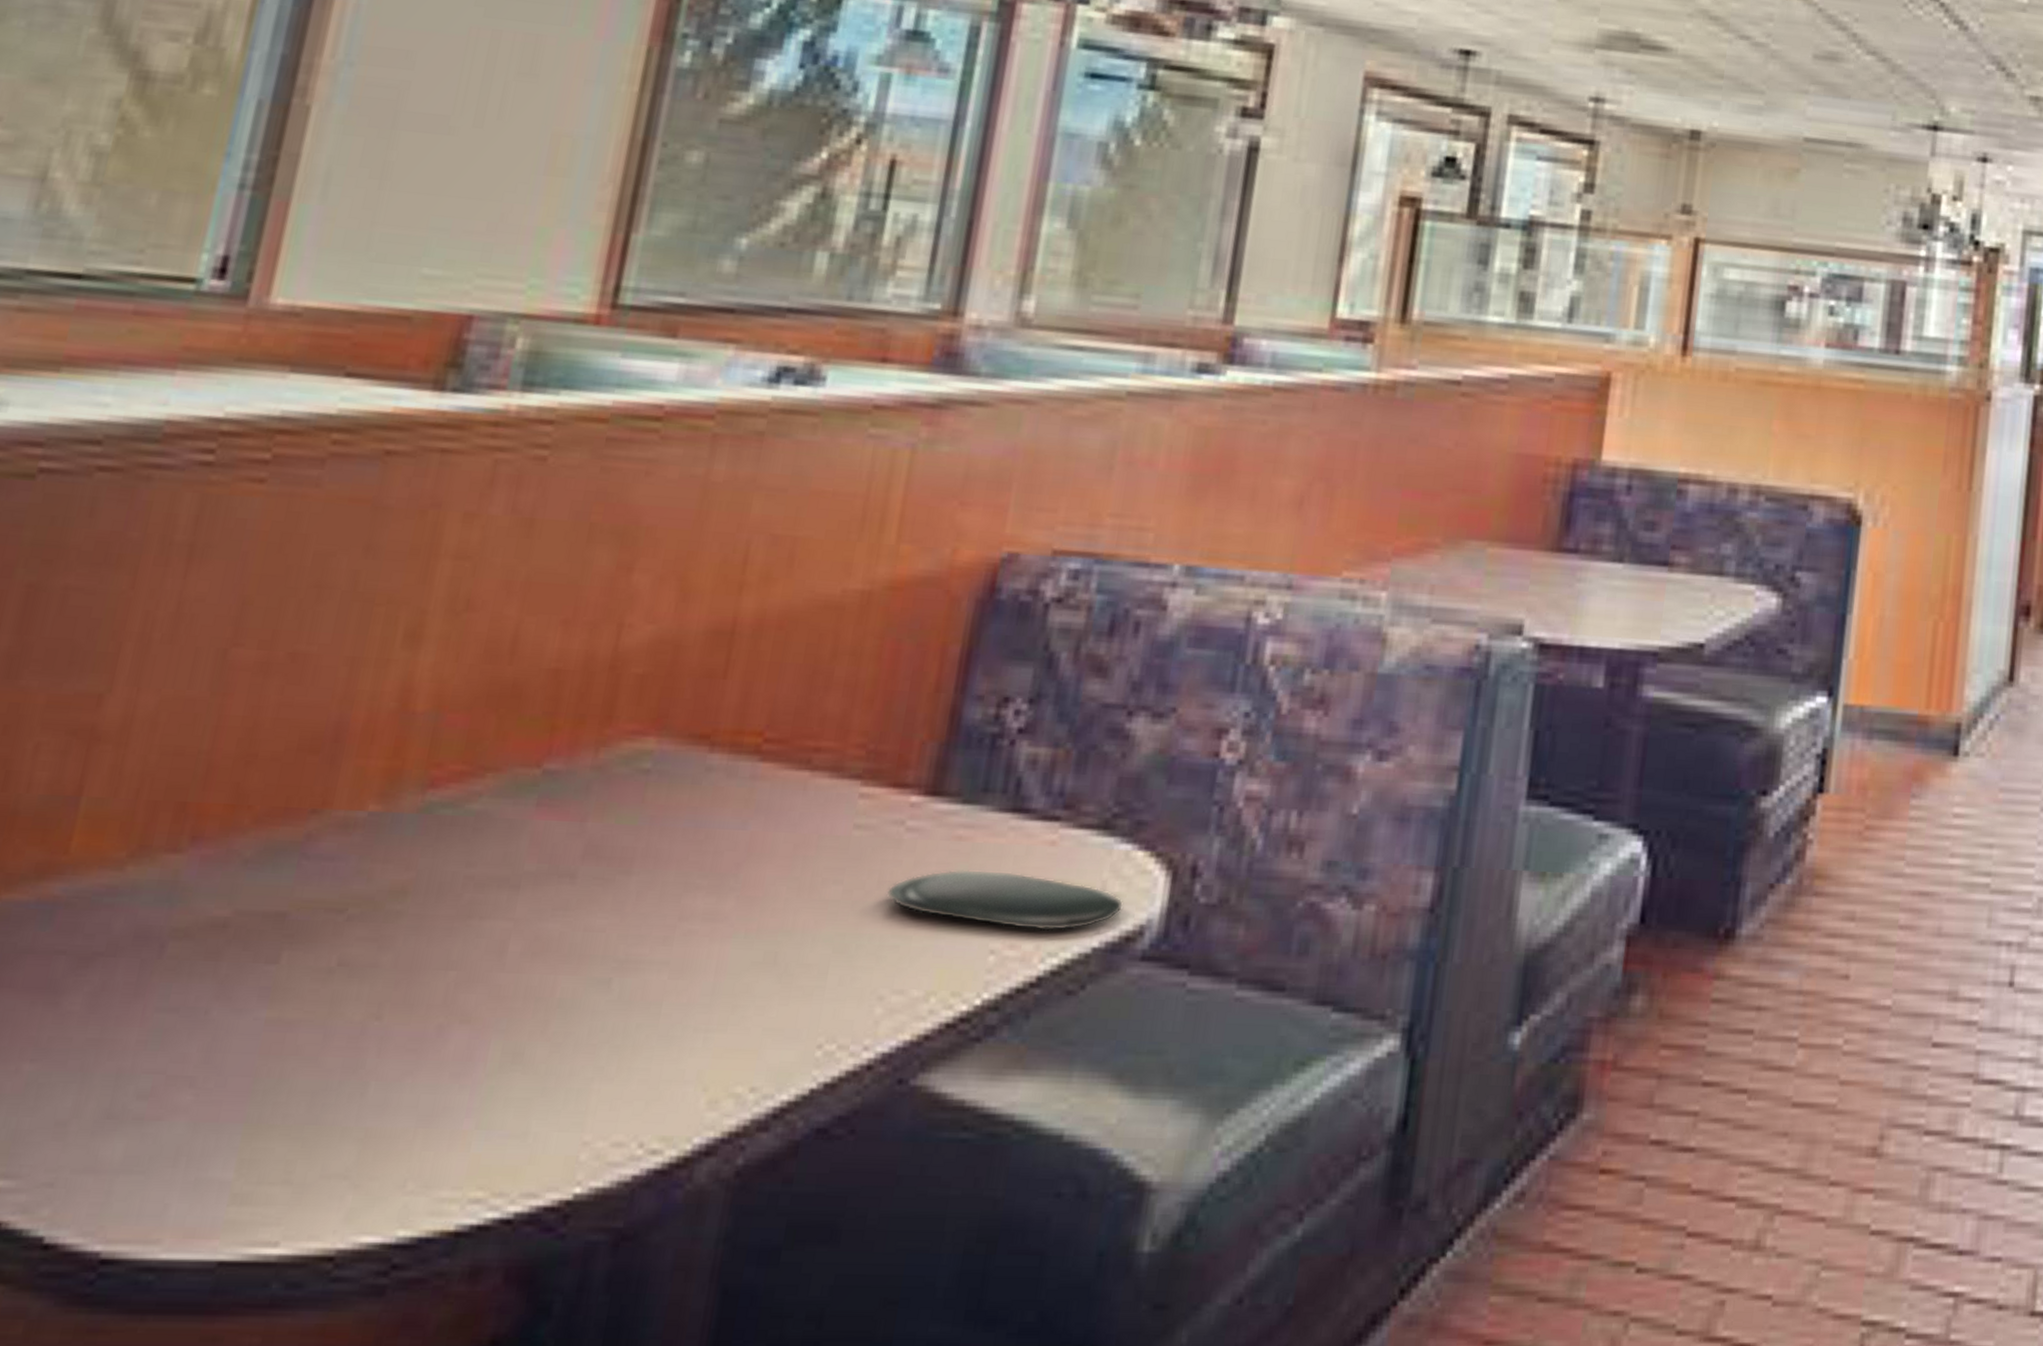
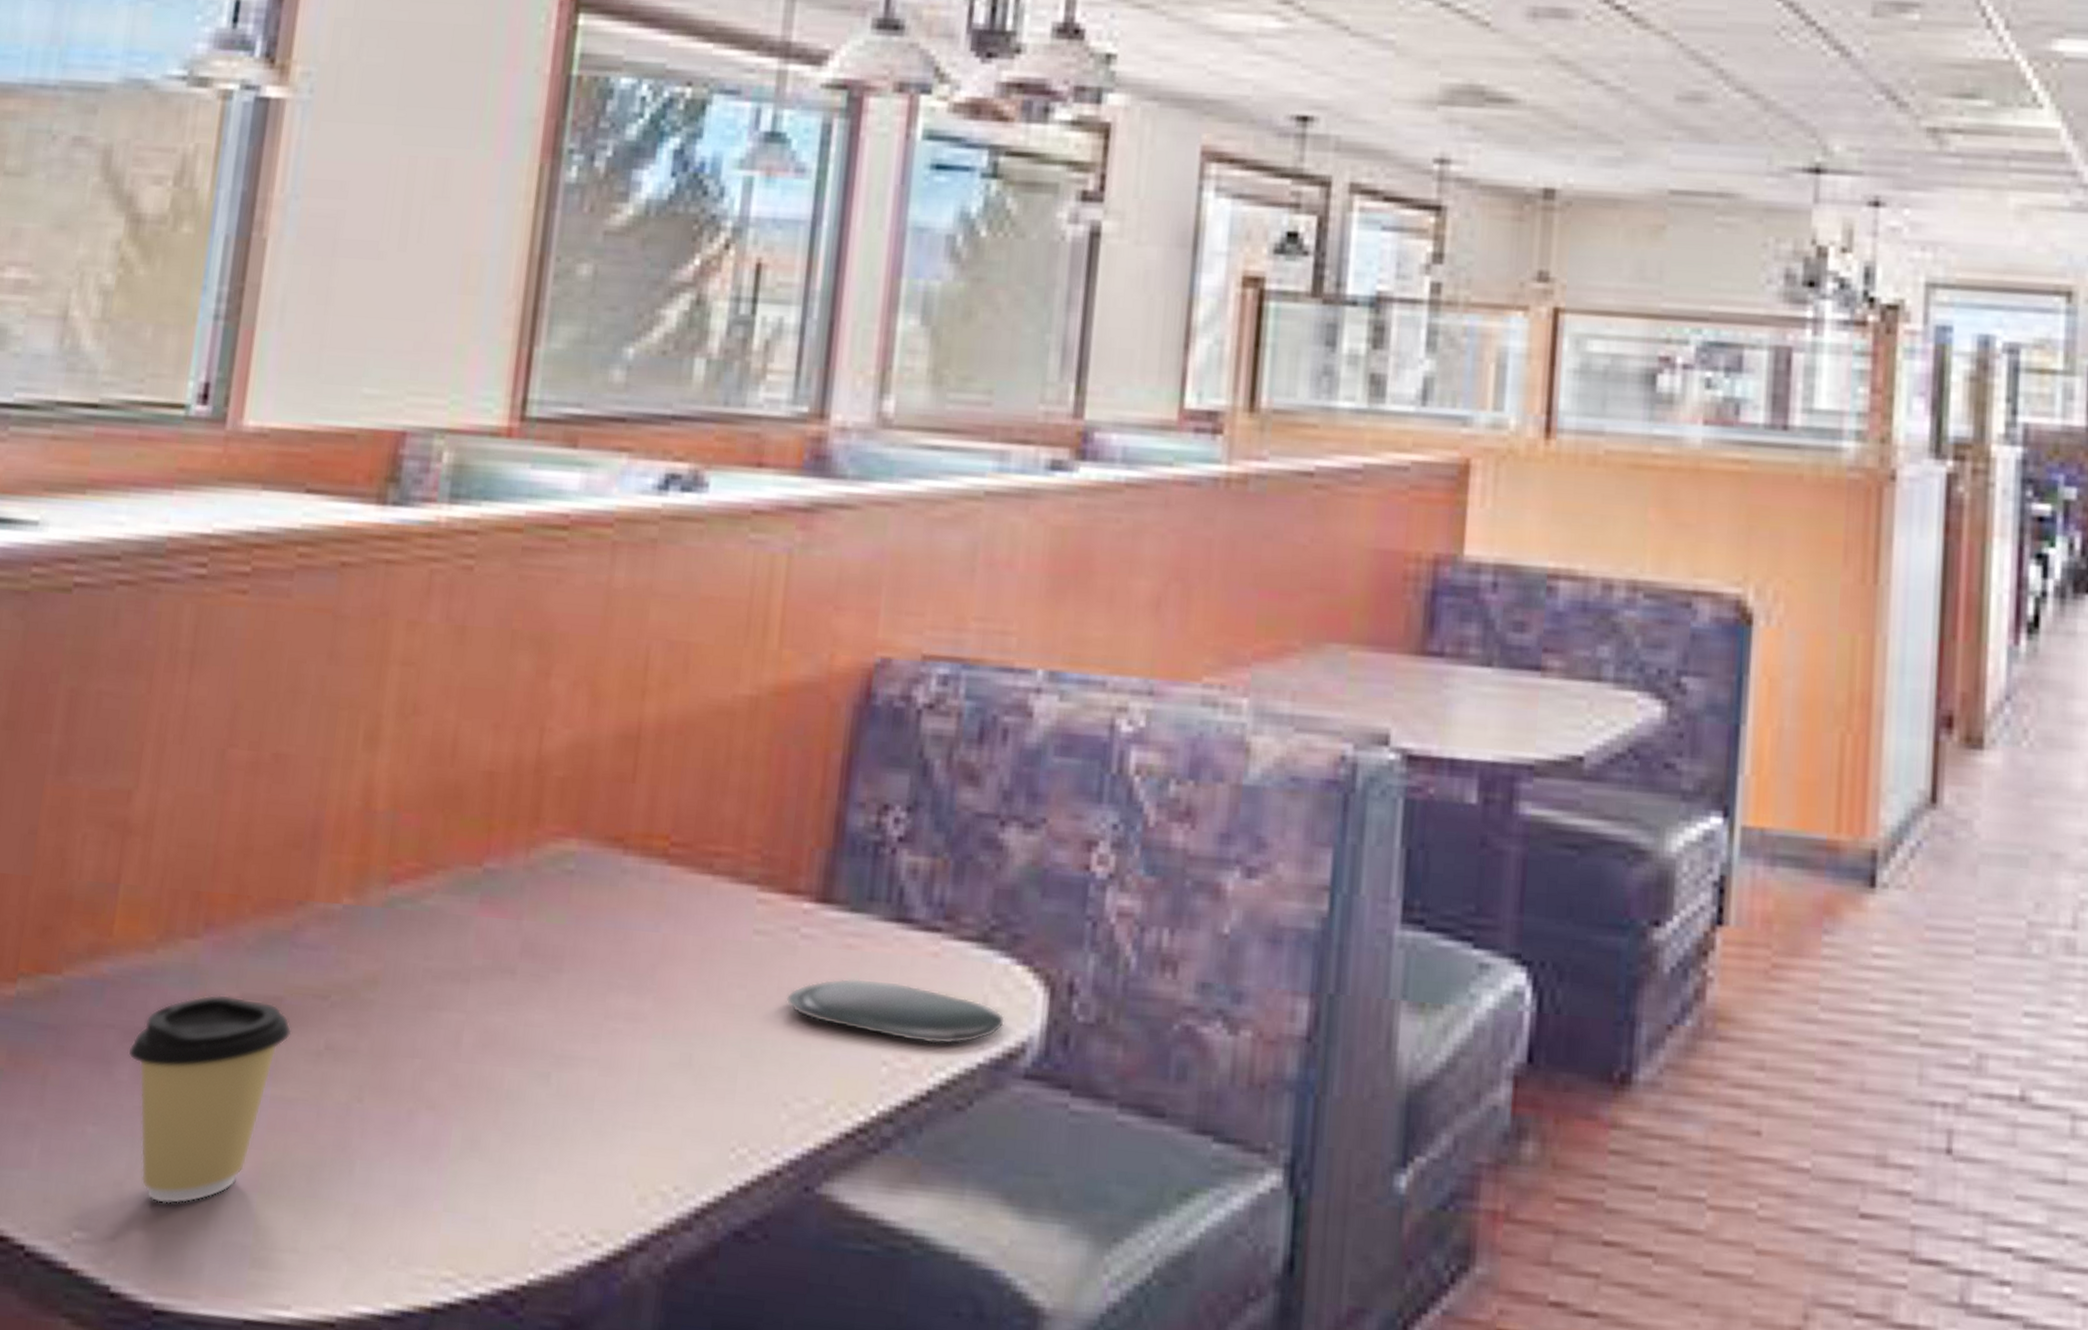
coffee cup: none [82,913,297,1142] -> present [128,994,292,1204]

